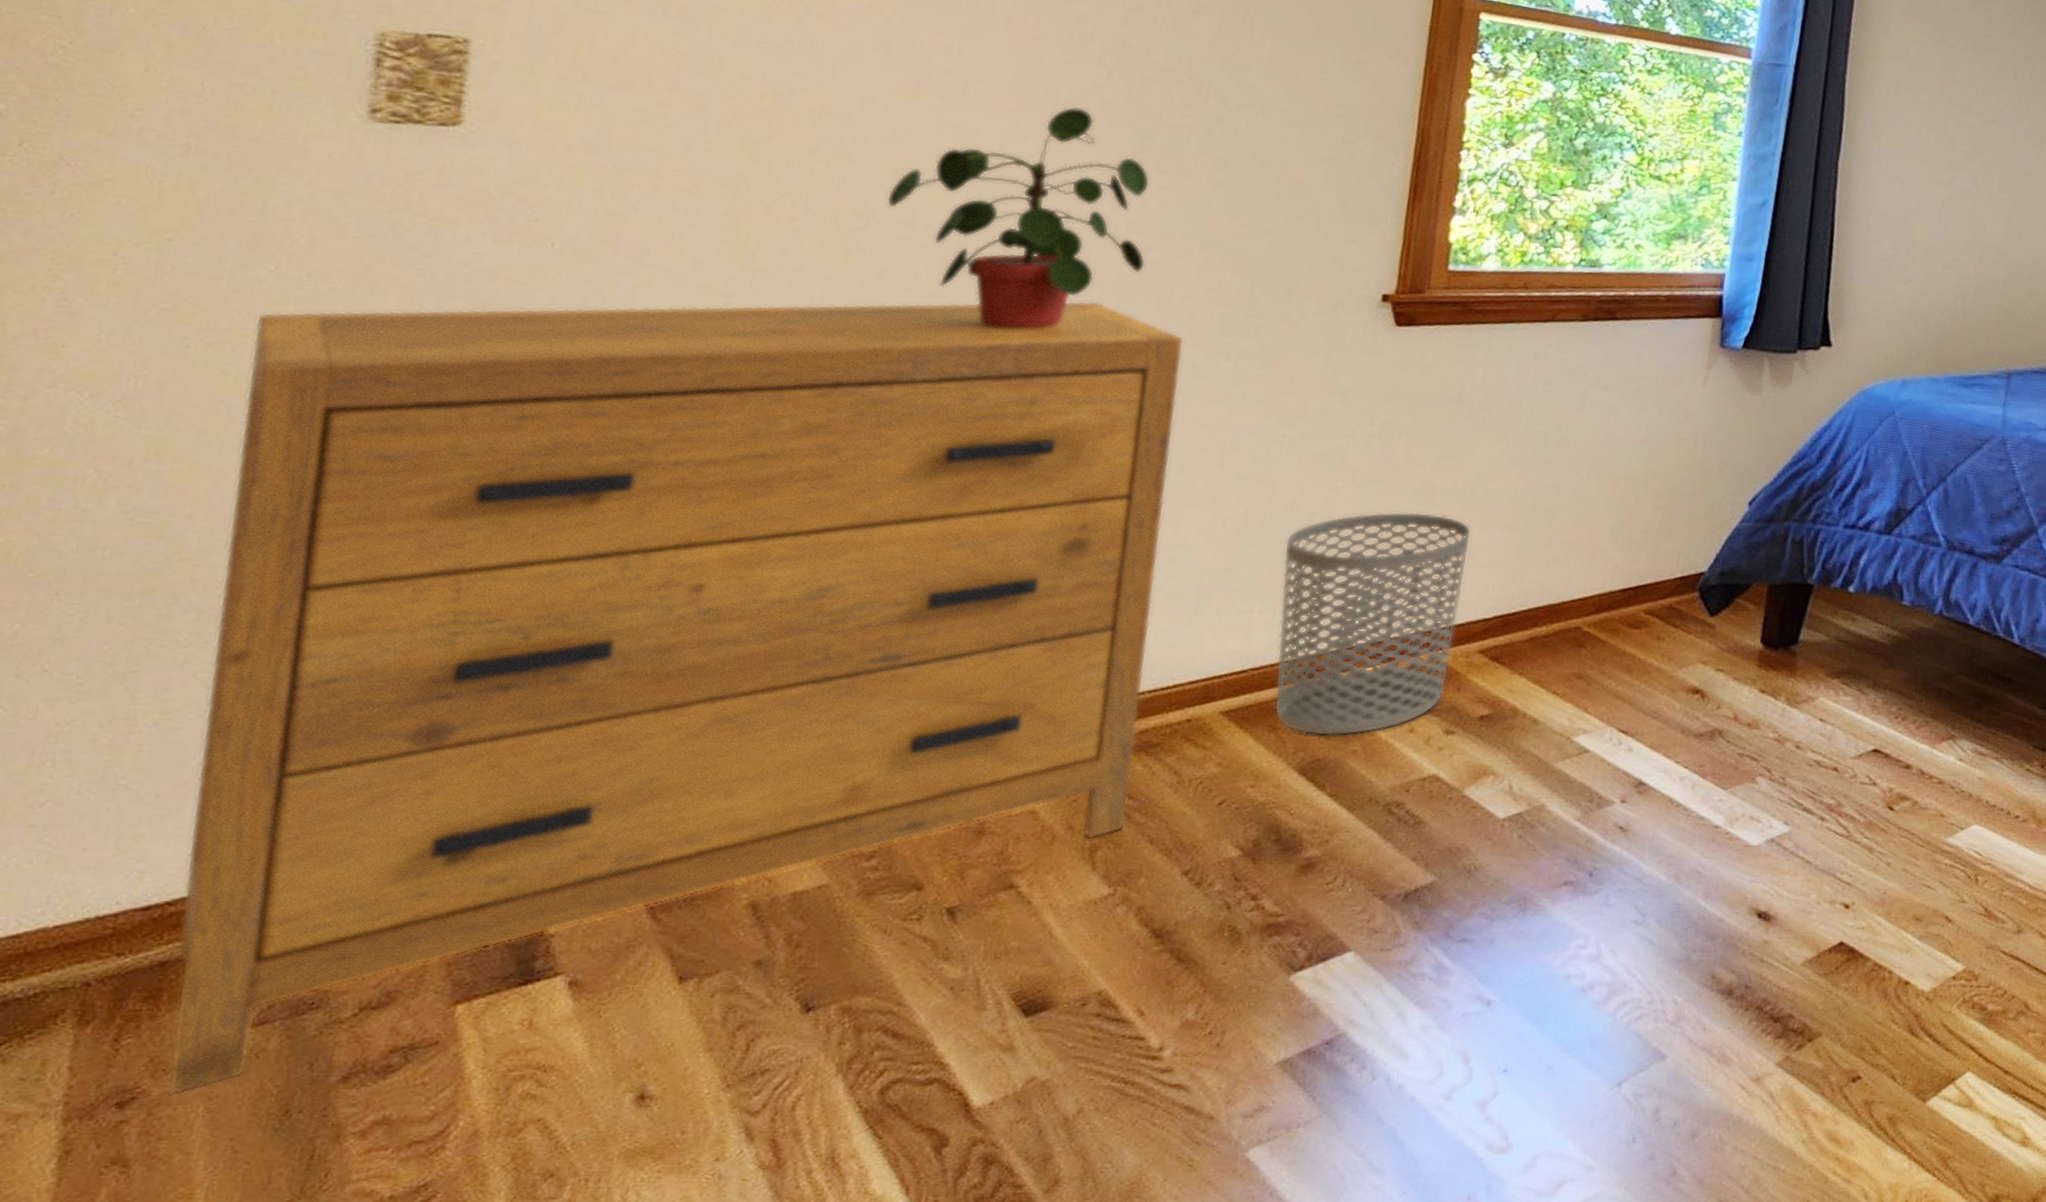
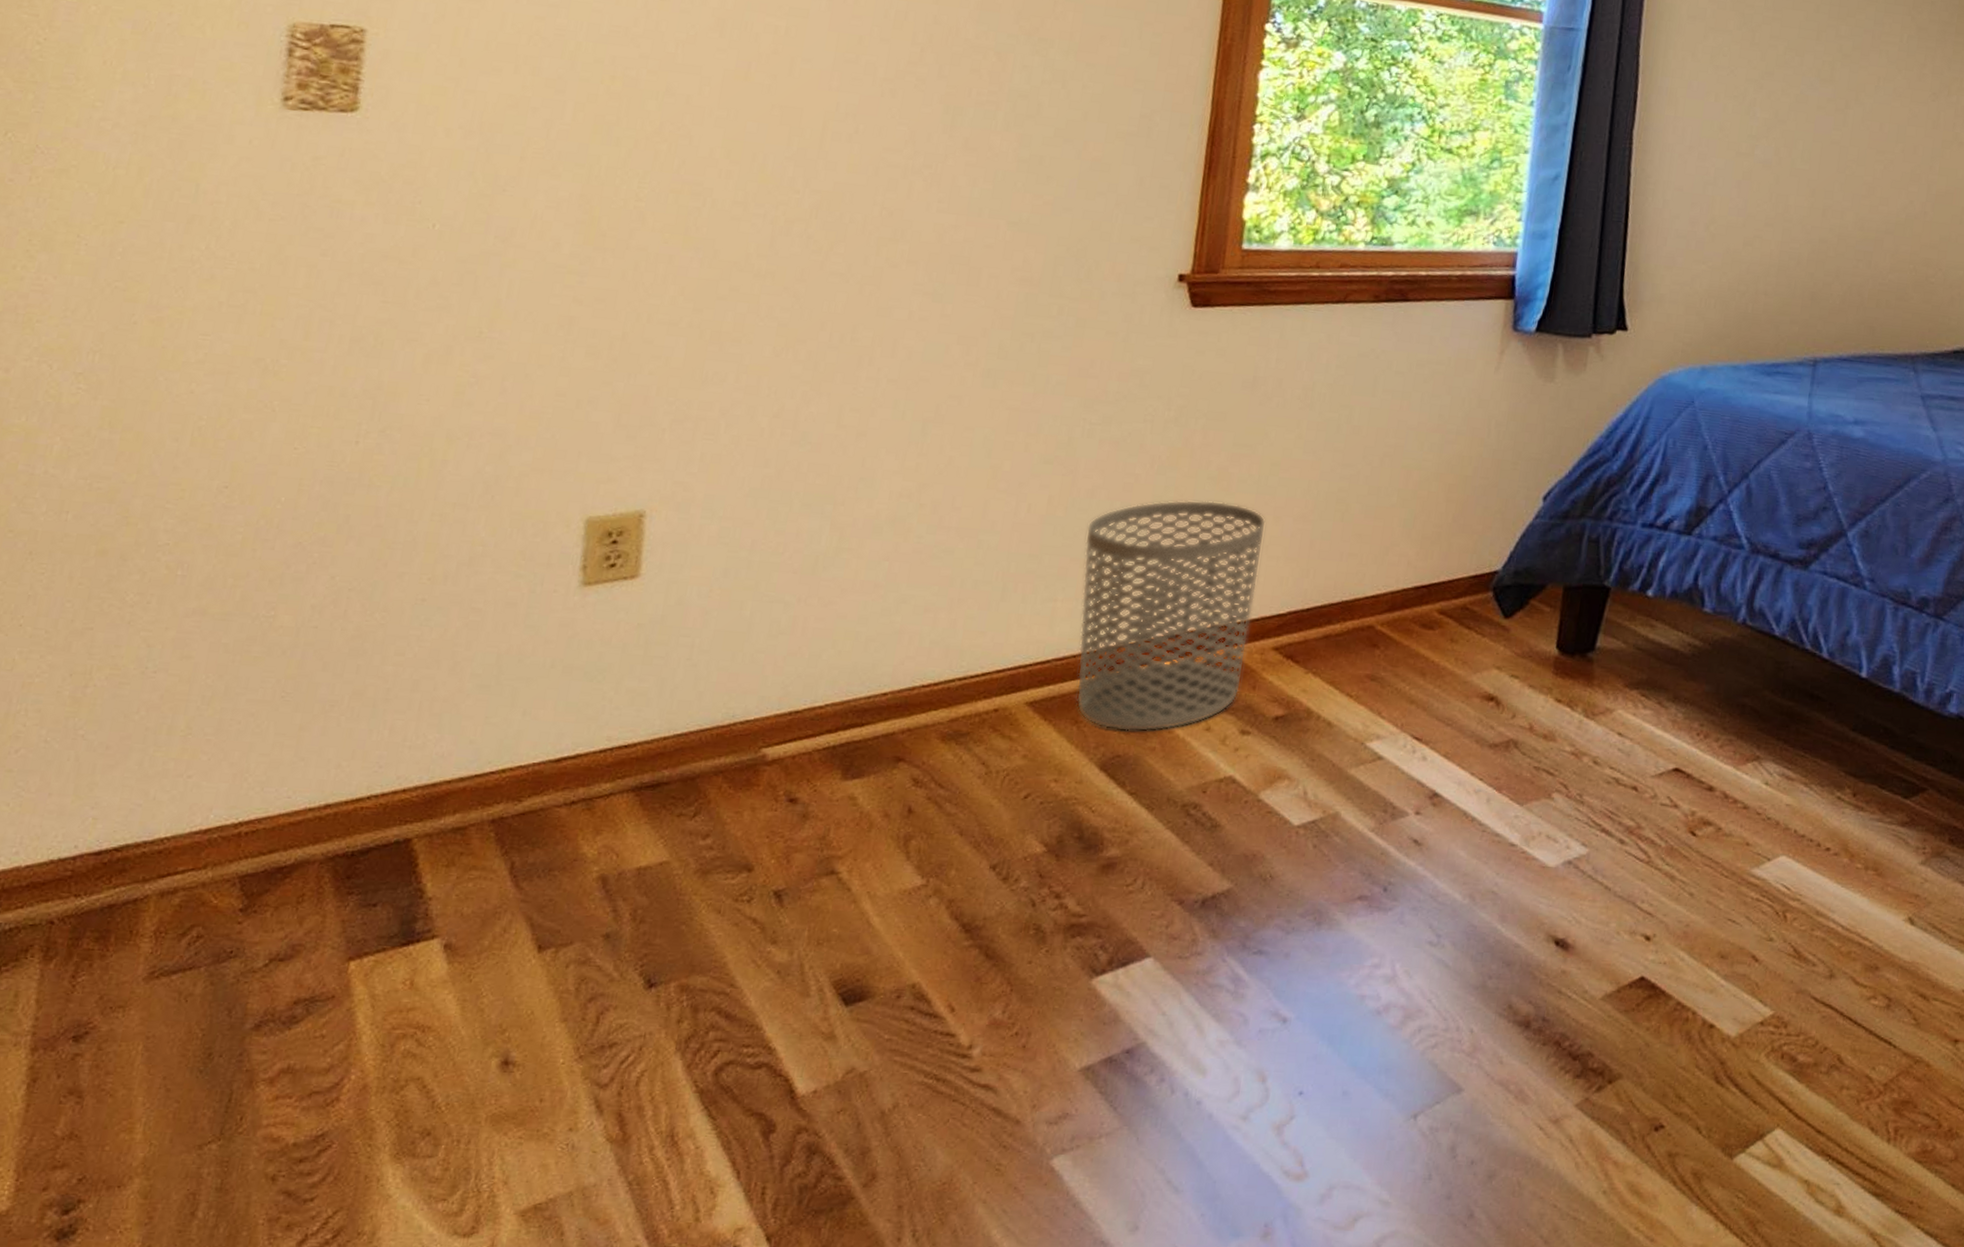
dresser: present [167,301,1185,1095] -> none [113,280,992,1033]
potted plant: present [886,106,1151,329] -> none [721,84,960,309]

